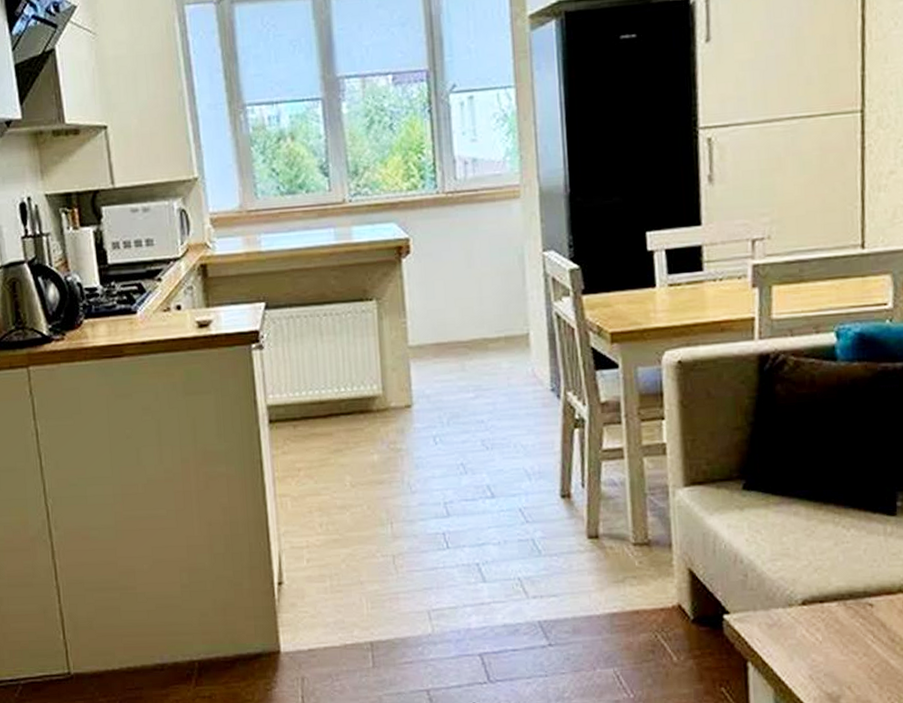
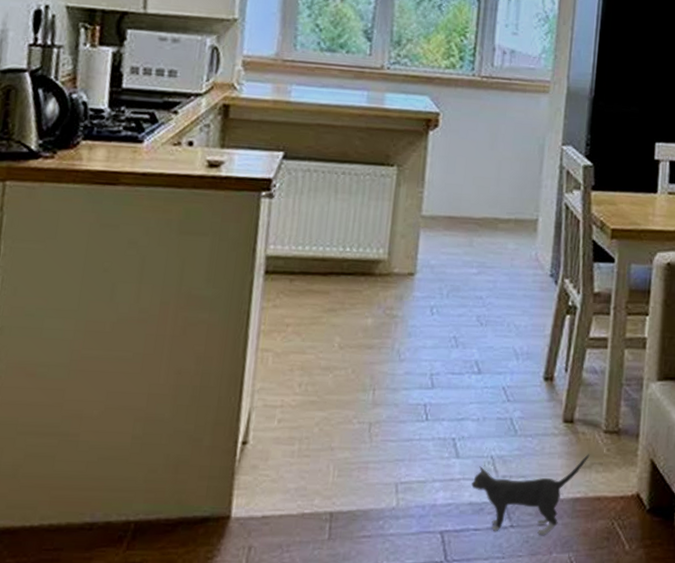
cat: none [503,568,621,652] -> present [471,454,590,535]

